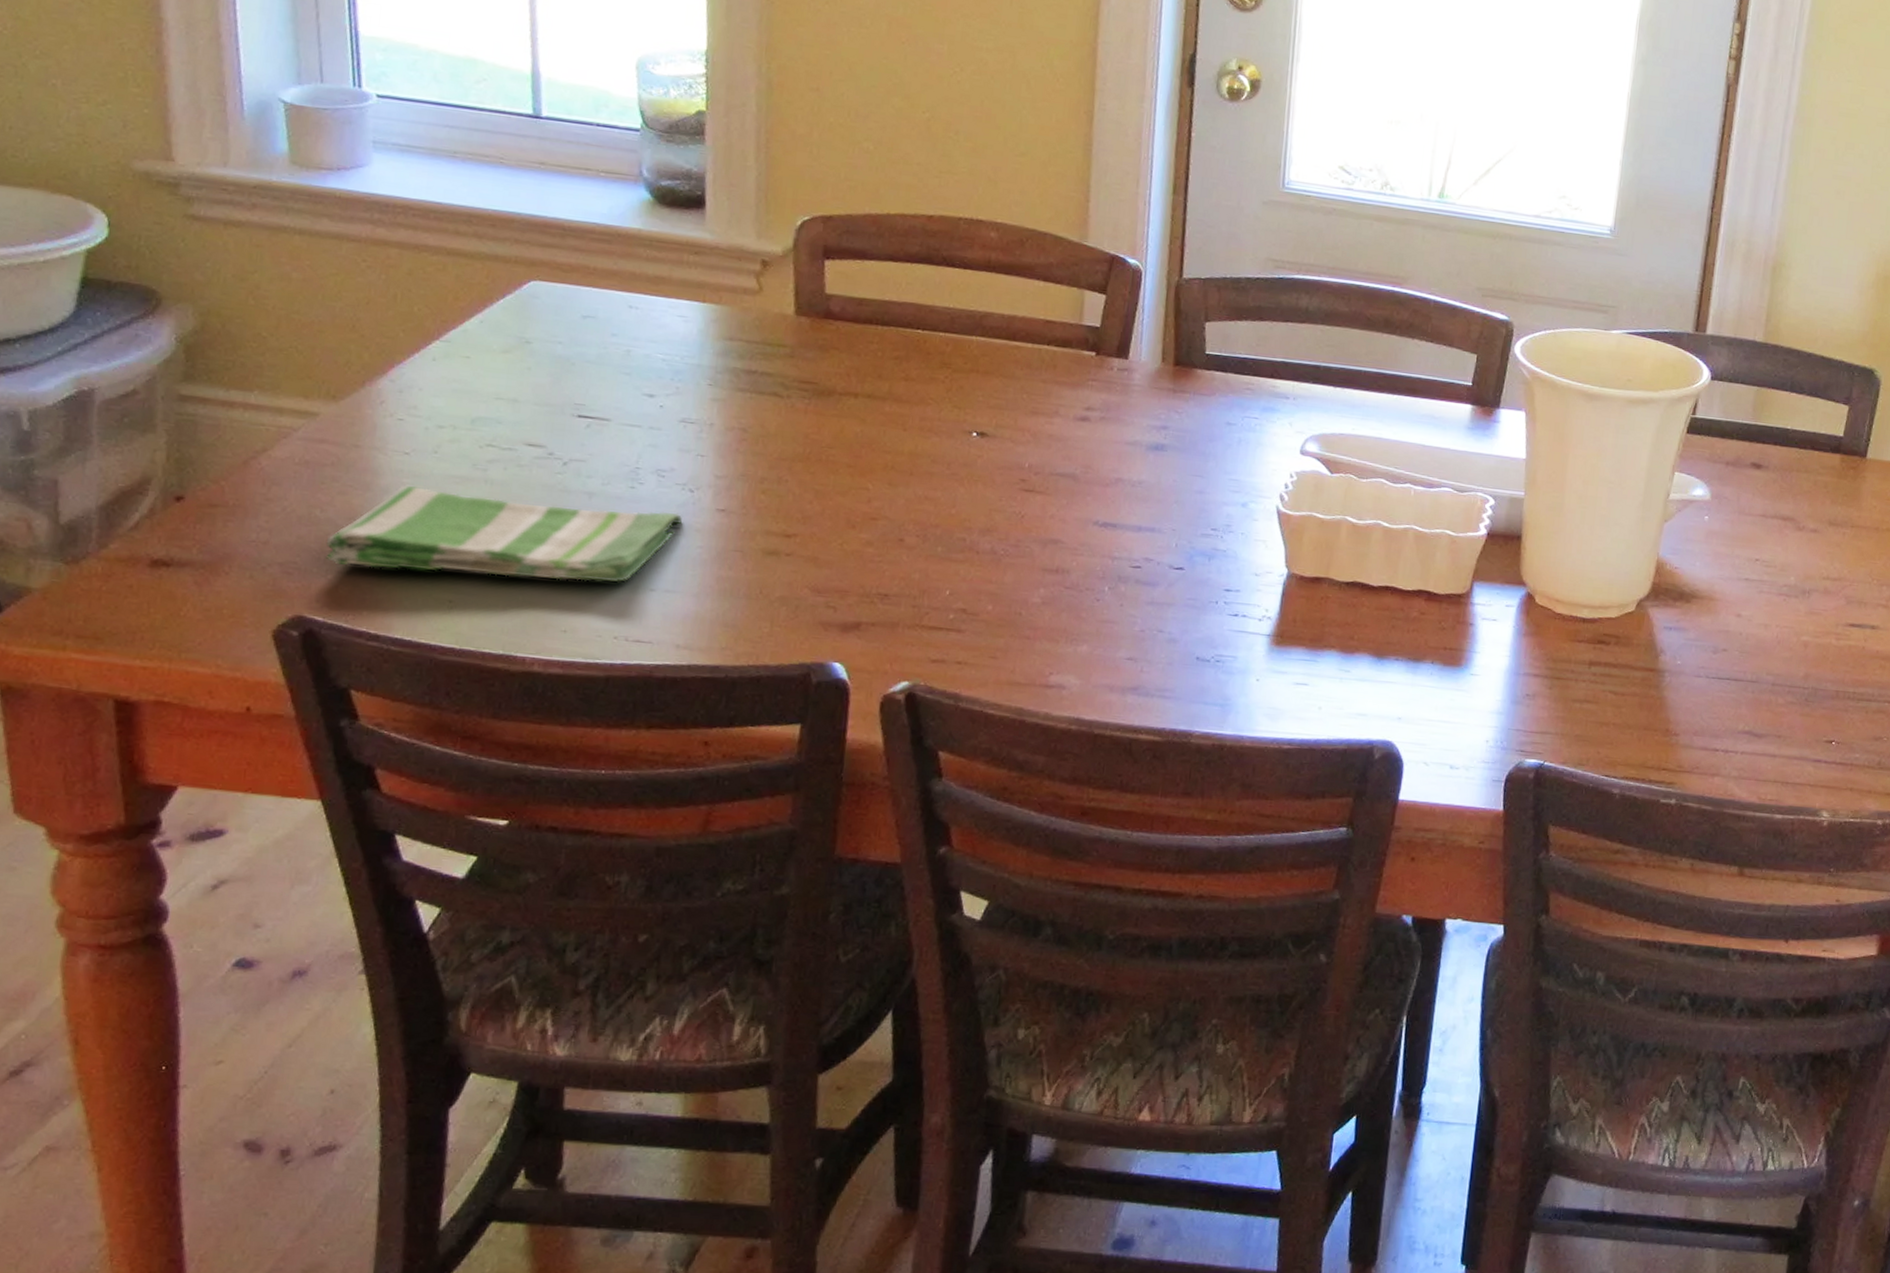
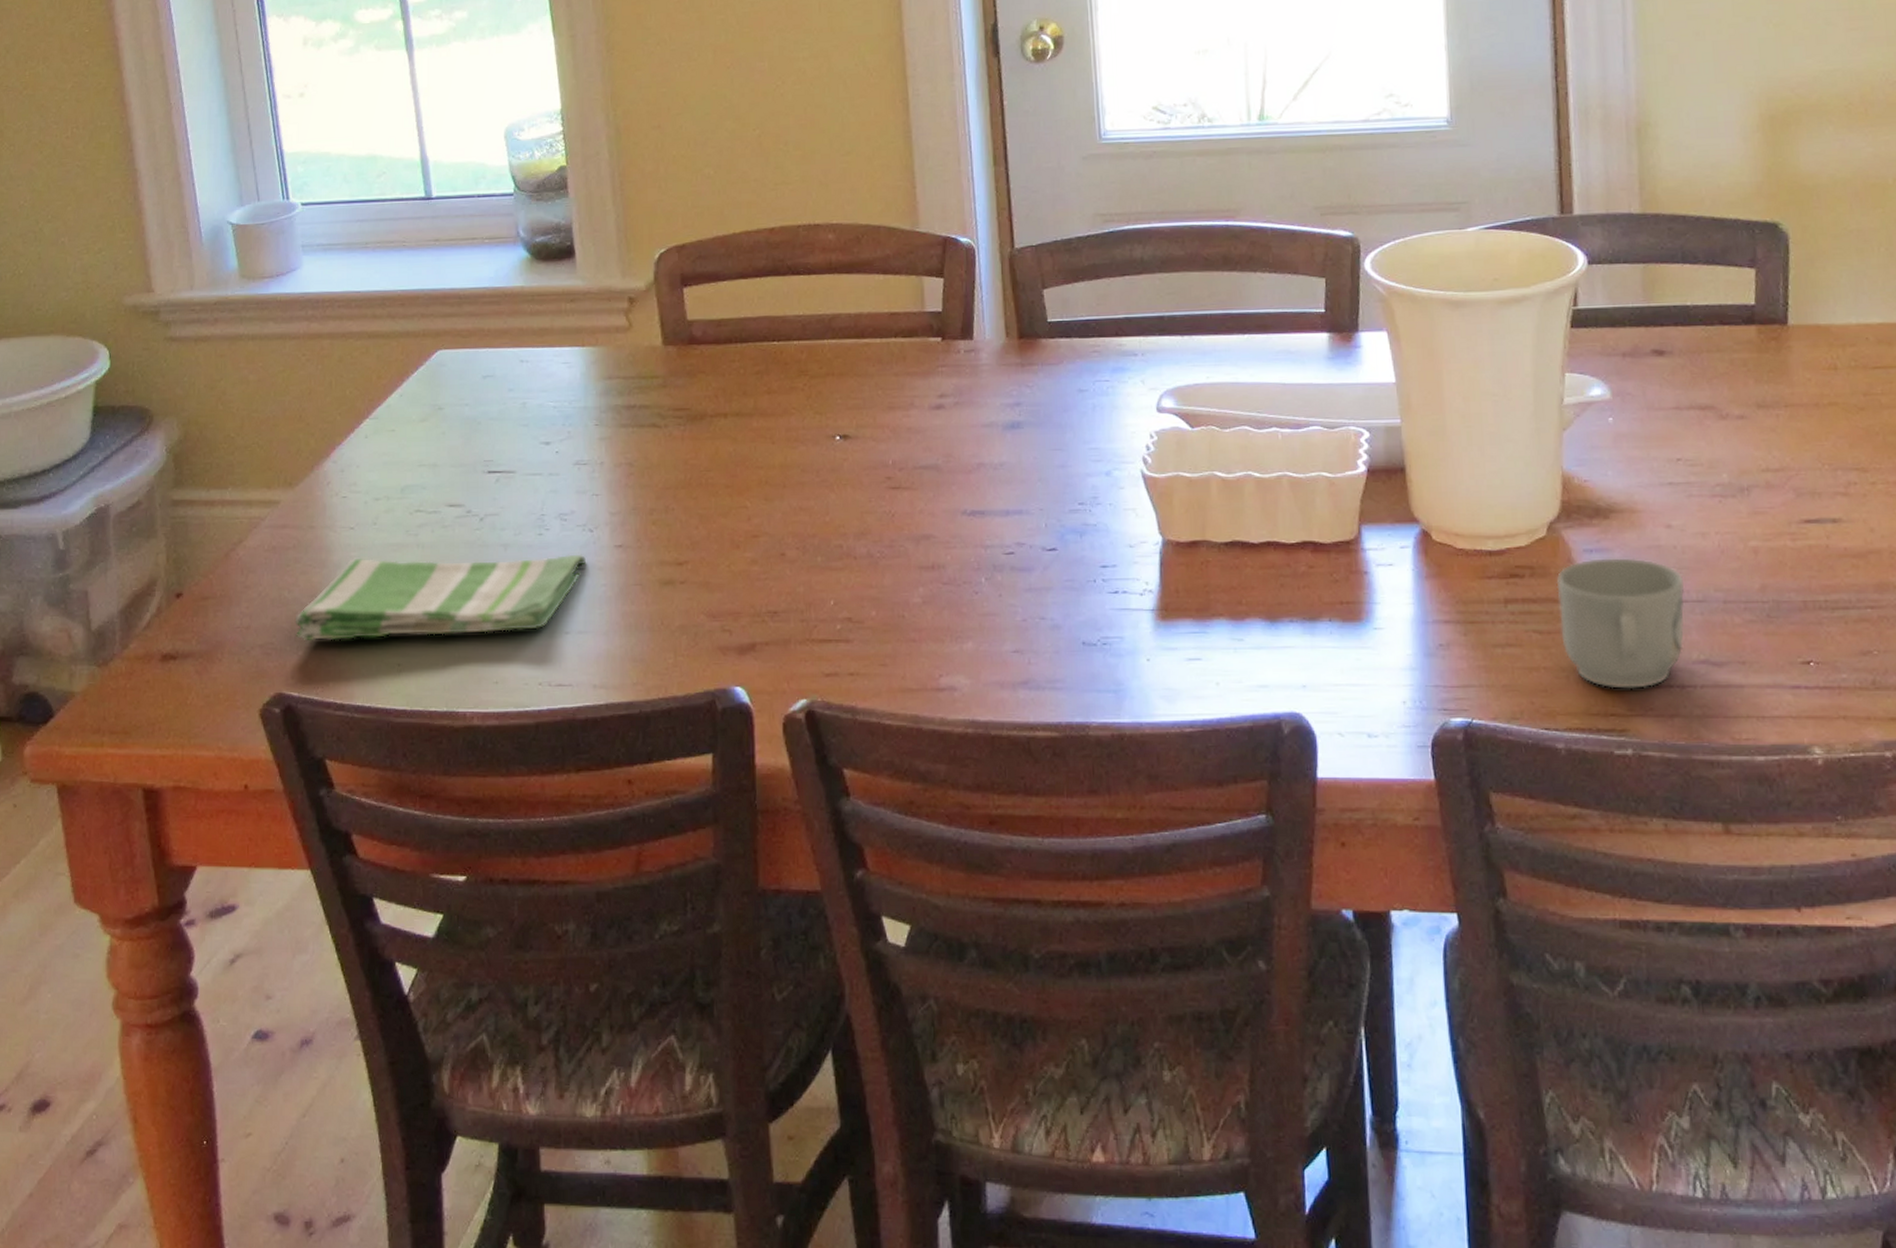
mug: none [1632,635,1744,750] -> present [1556,558,1685,689]

